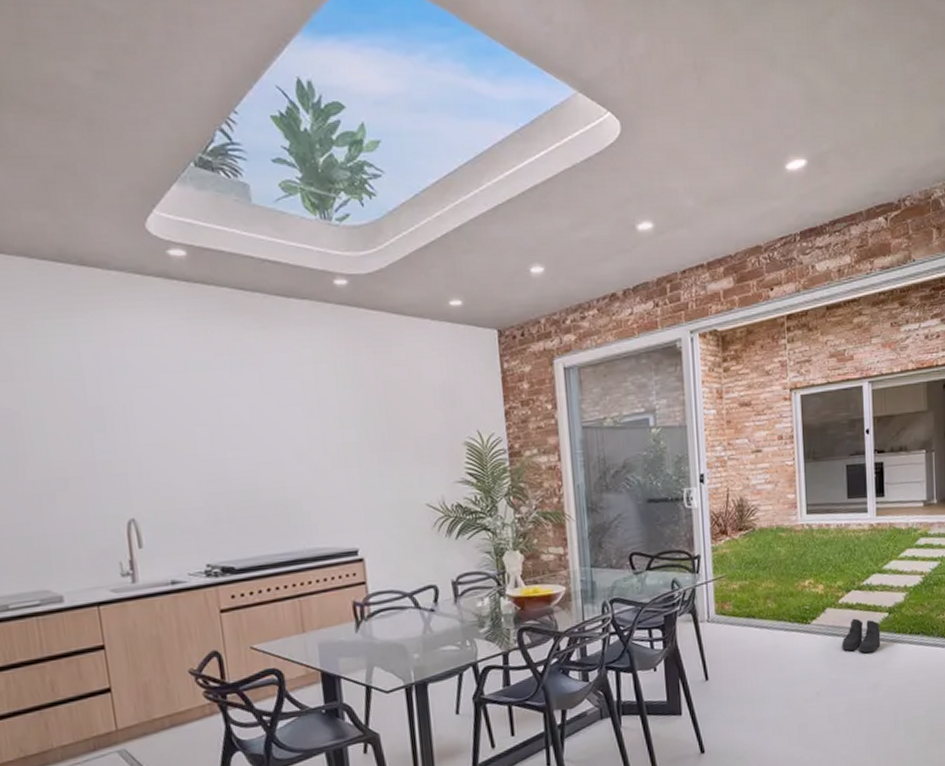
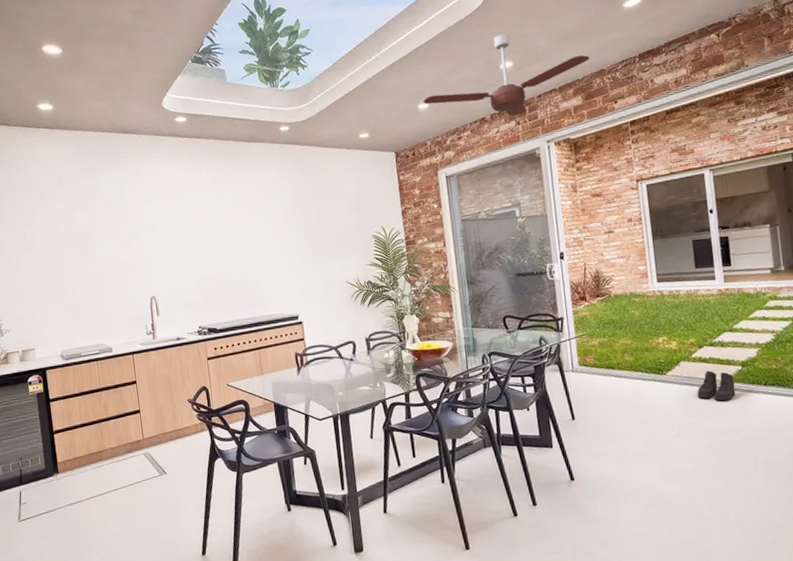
ceiling fan: none [537,183,745,294] -> present [423,33,590,116]

